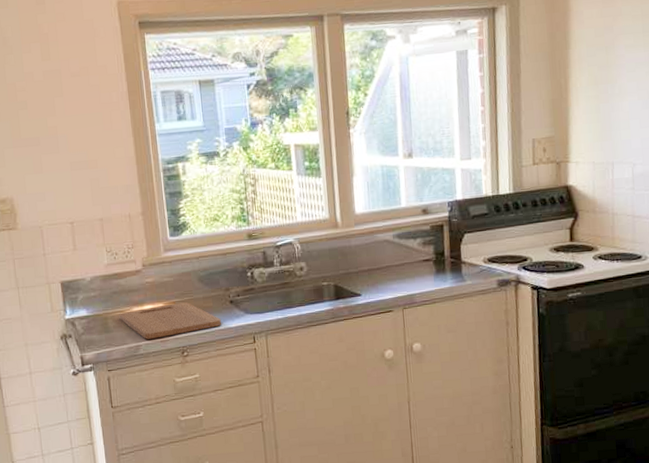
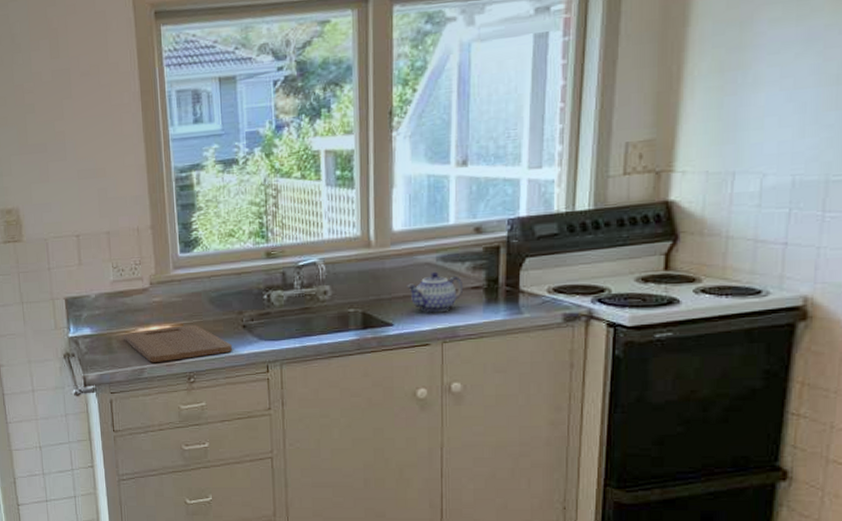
teapot: none [370,247,417,283] -> present [407,271,464,313]

